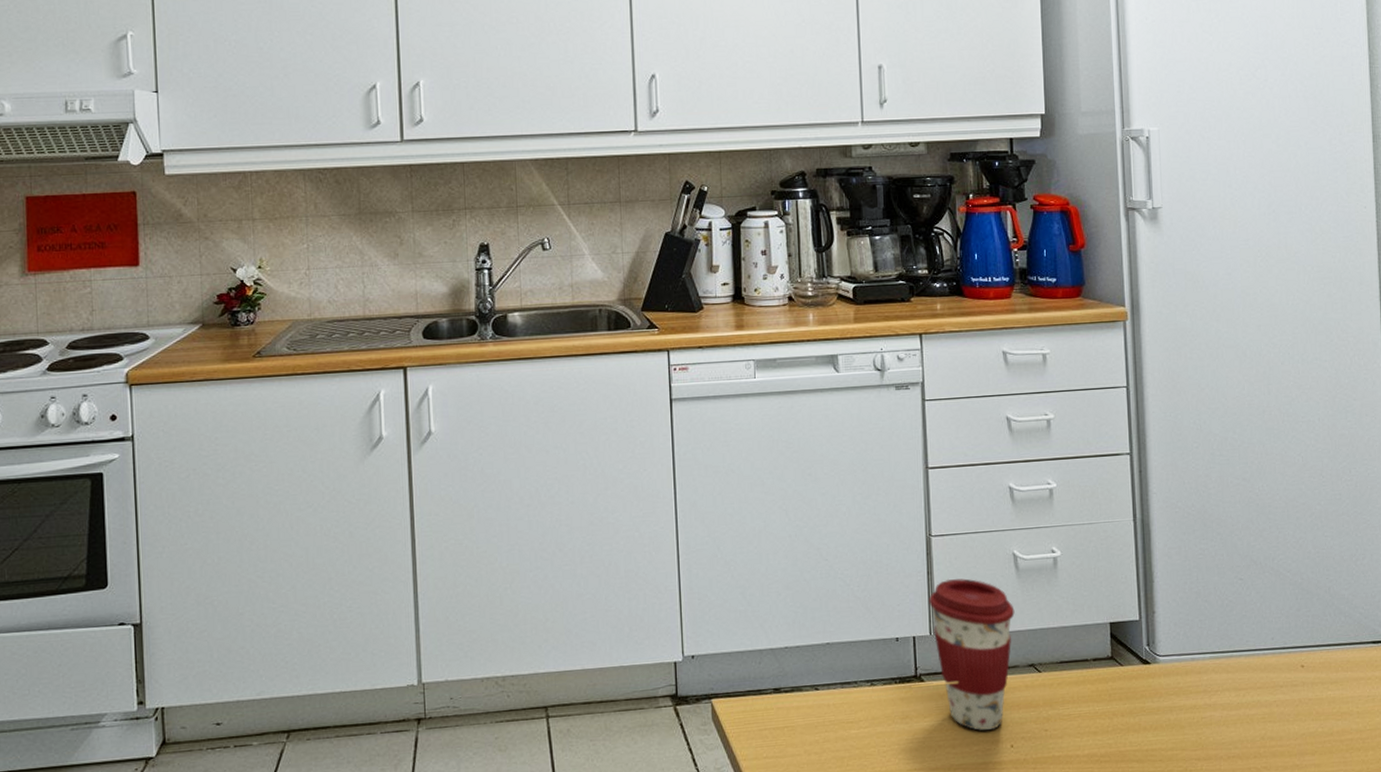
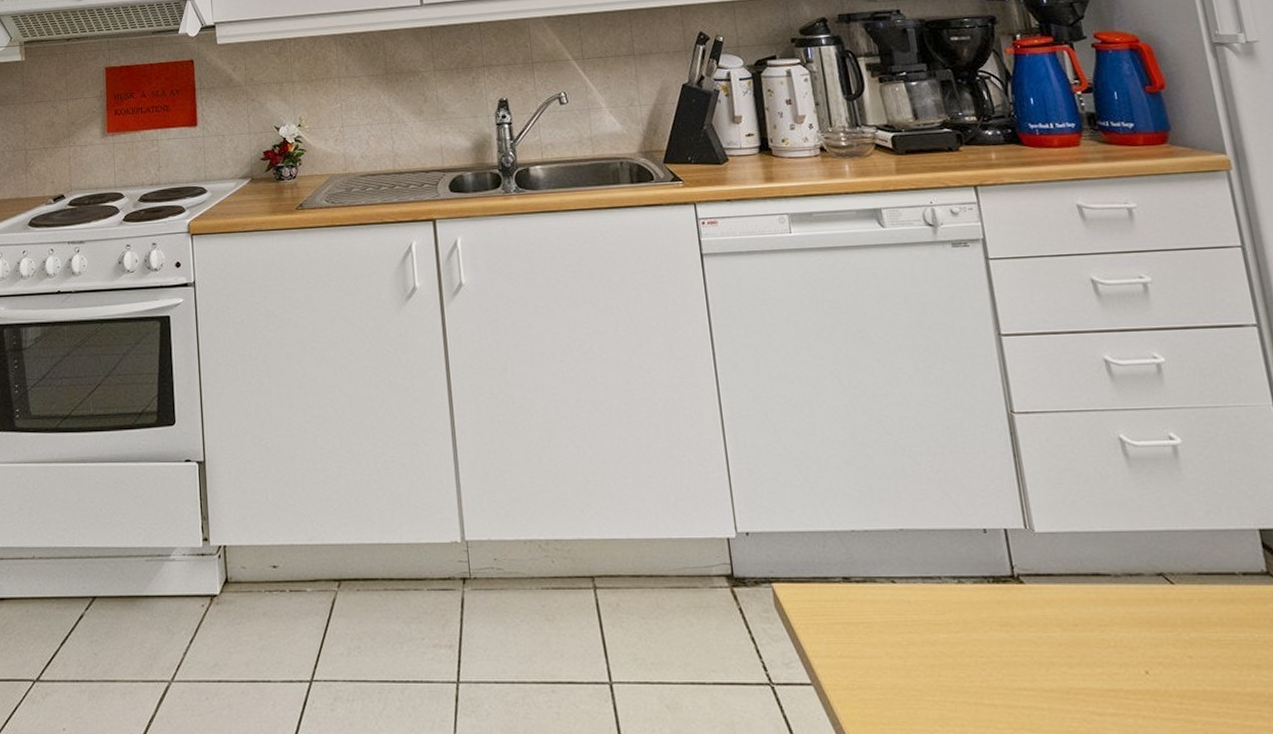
coffee cup: present [929,578,1015,730] -> none [1019,464,1132,649]

